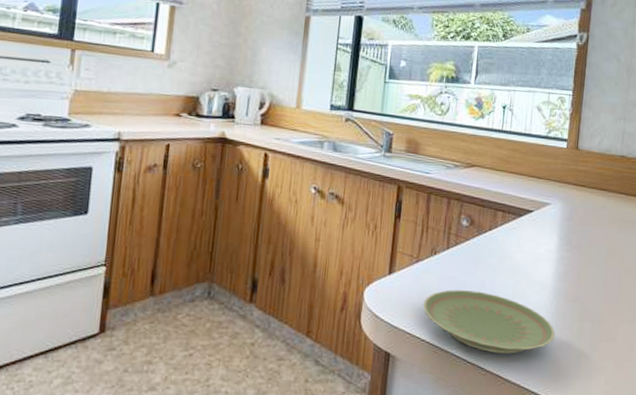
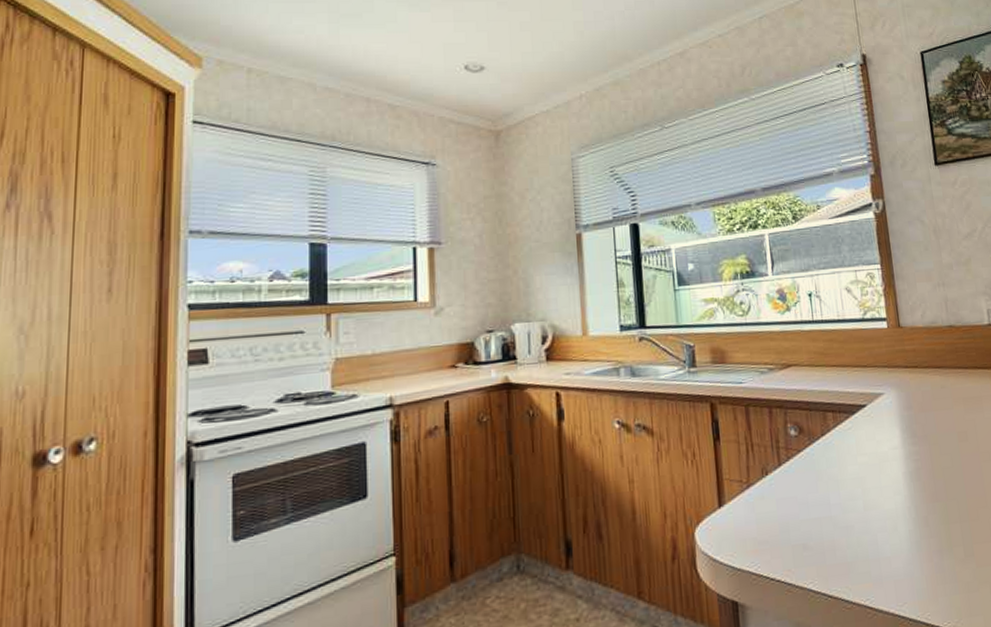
plate: present [423,289,555,354] -> none [764,509,922,580]

